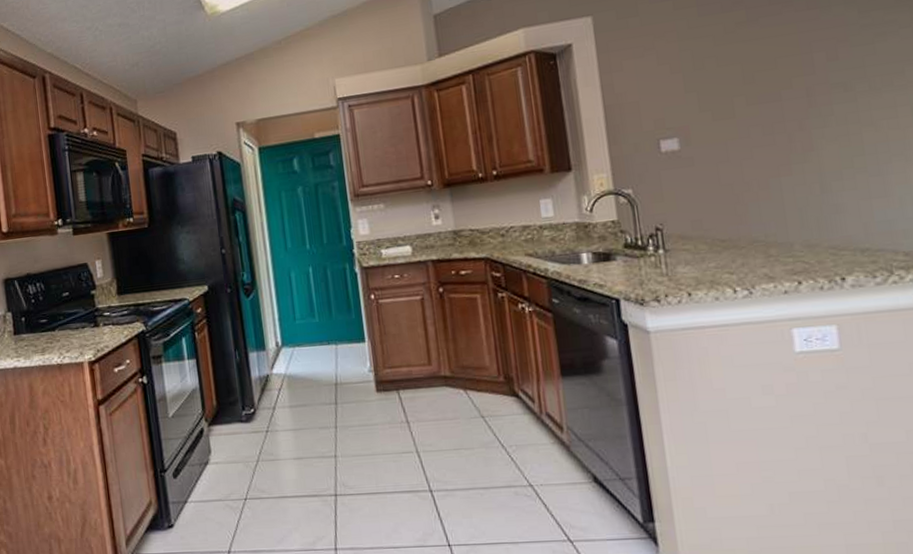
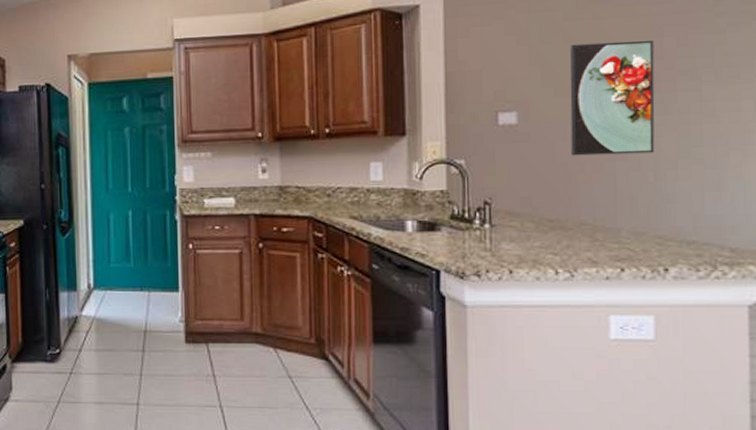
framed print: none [723,56,818,176] -> present [570,40,655,156]

